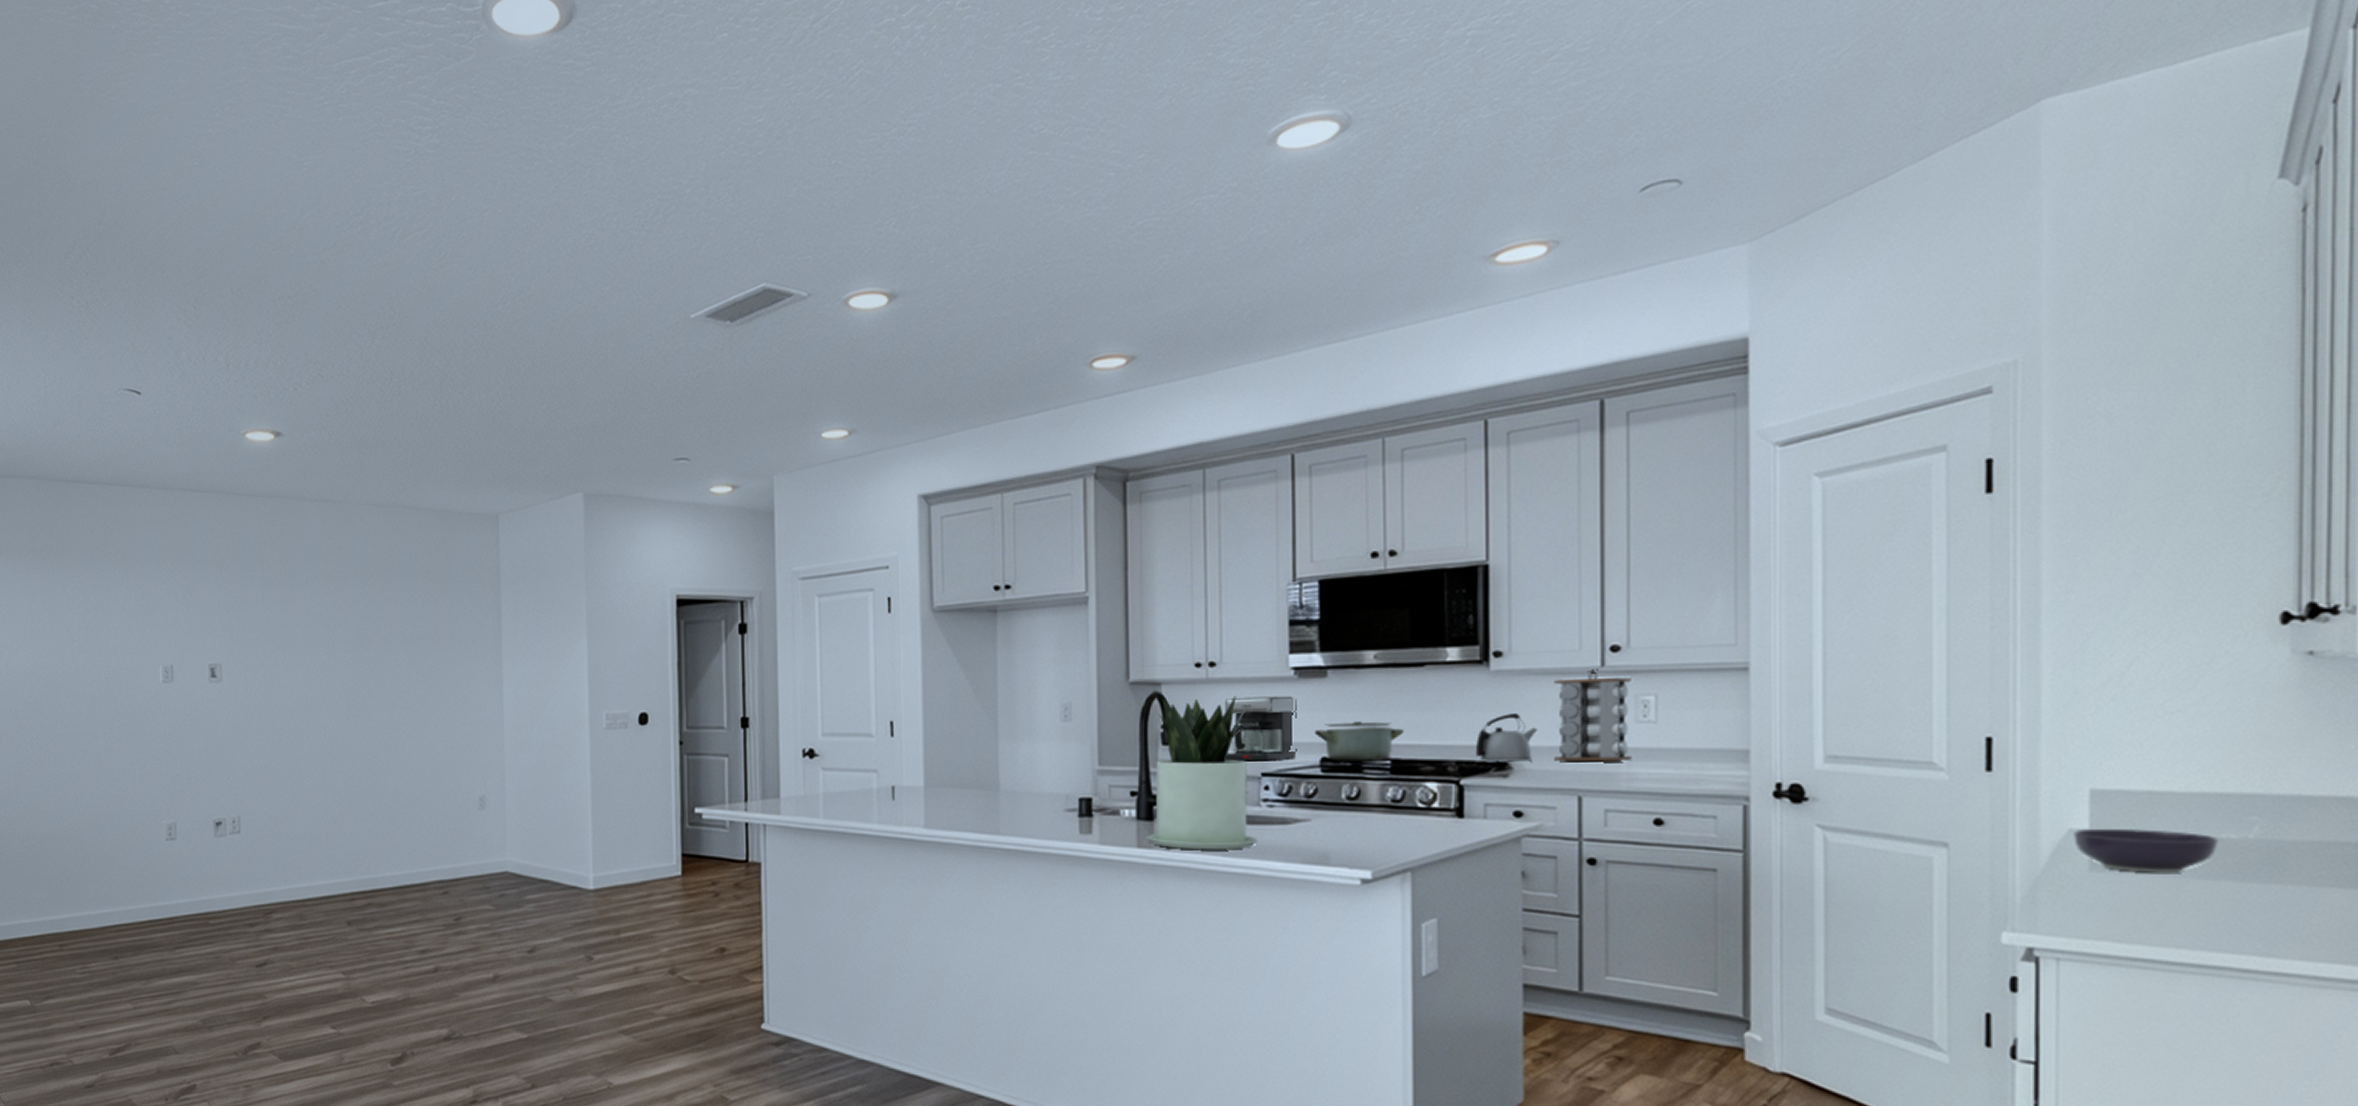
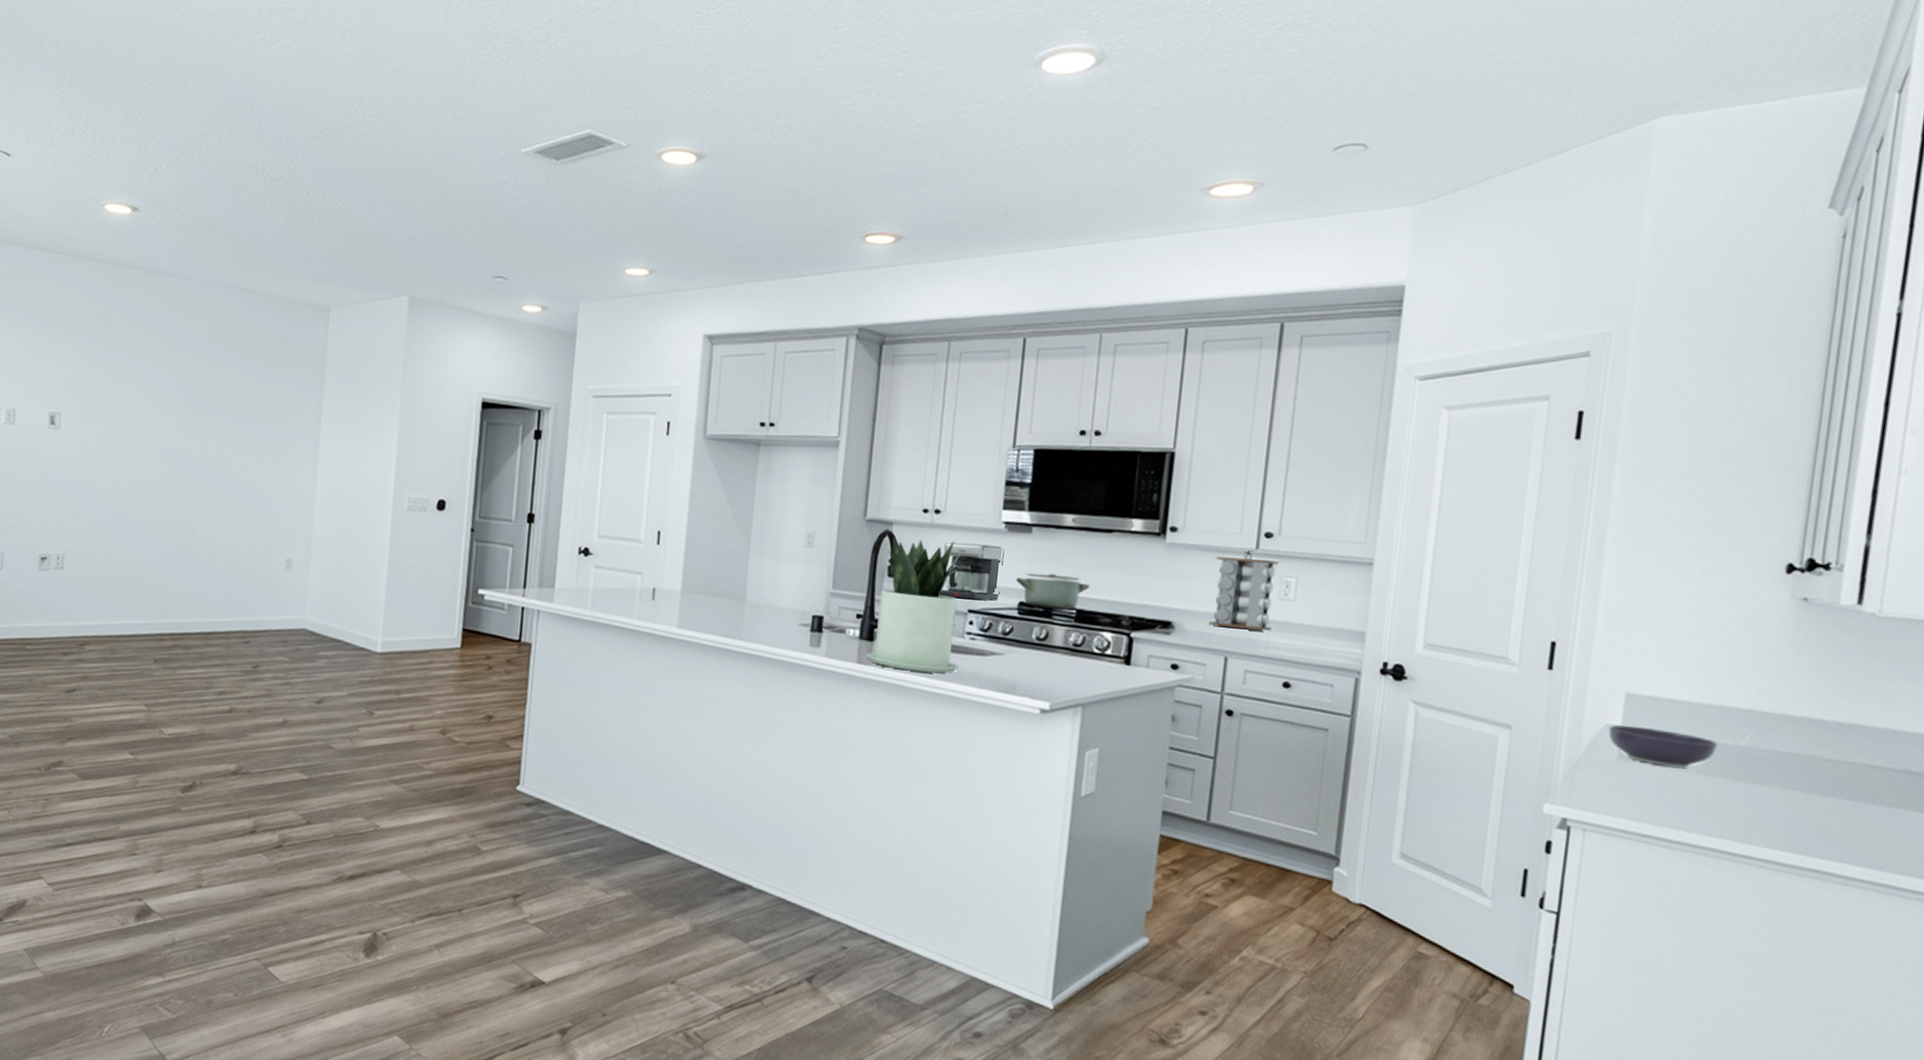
kettle: present [1475,713,1539,762] -> none [1145,581,1199,623]

